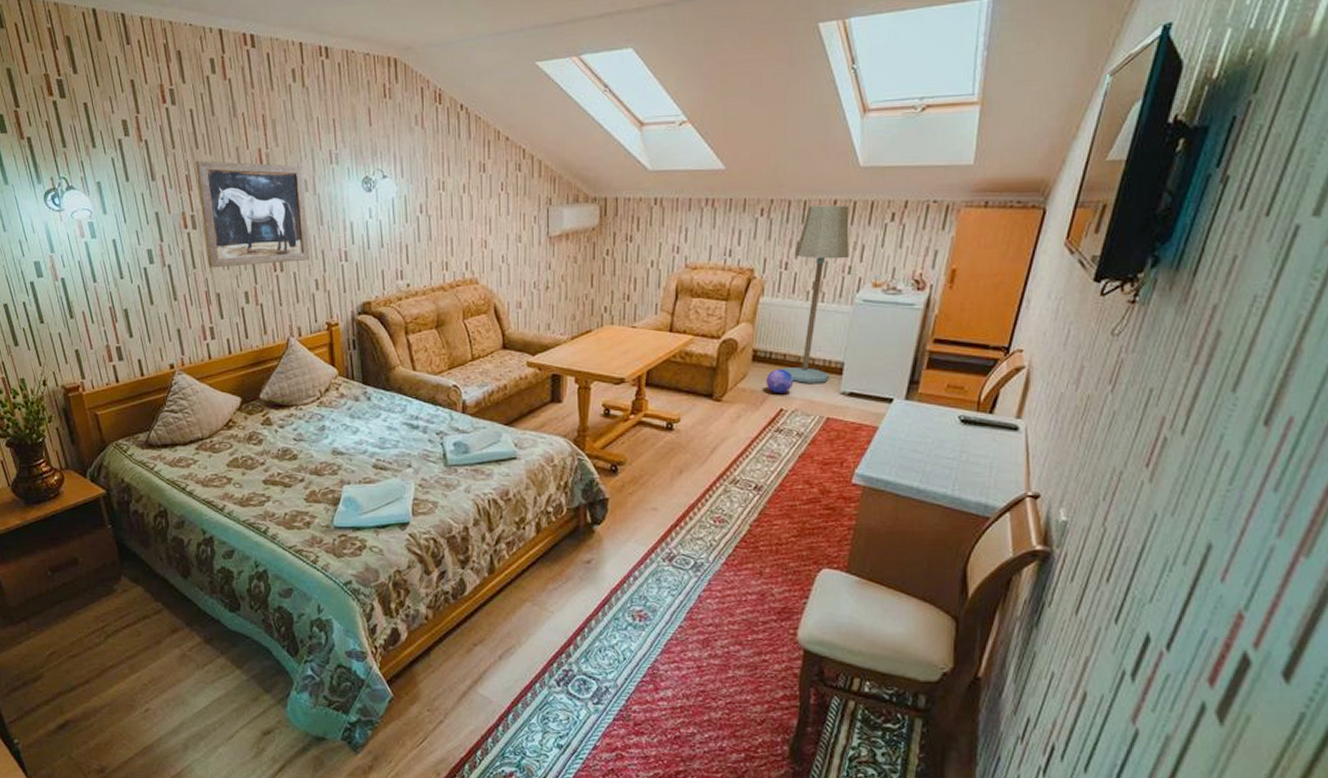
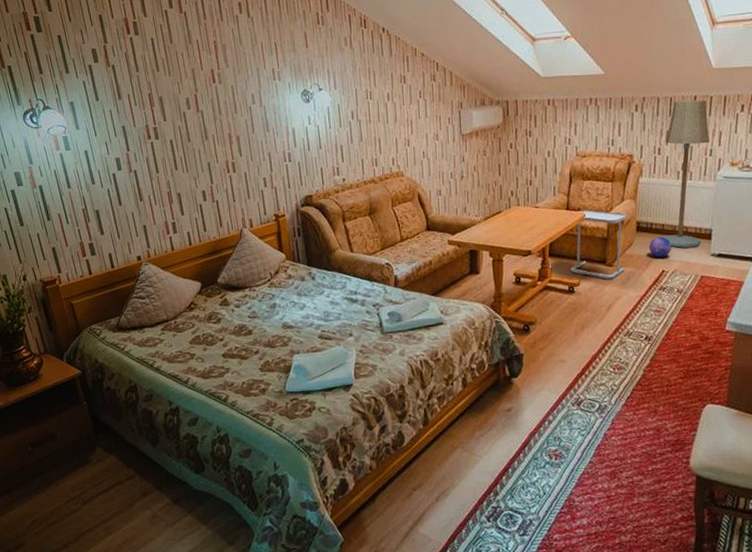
wall art: present [196,160,310,268] -> none [157,80,258,172]
side table: none [670,332,742,416] -> present [570,209,627,279]

